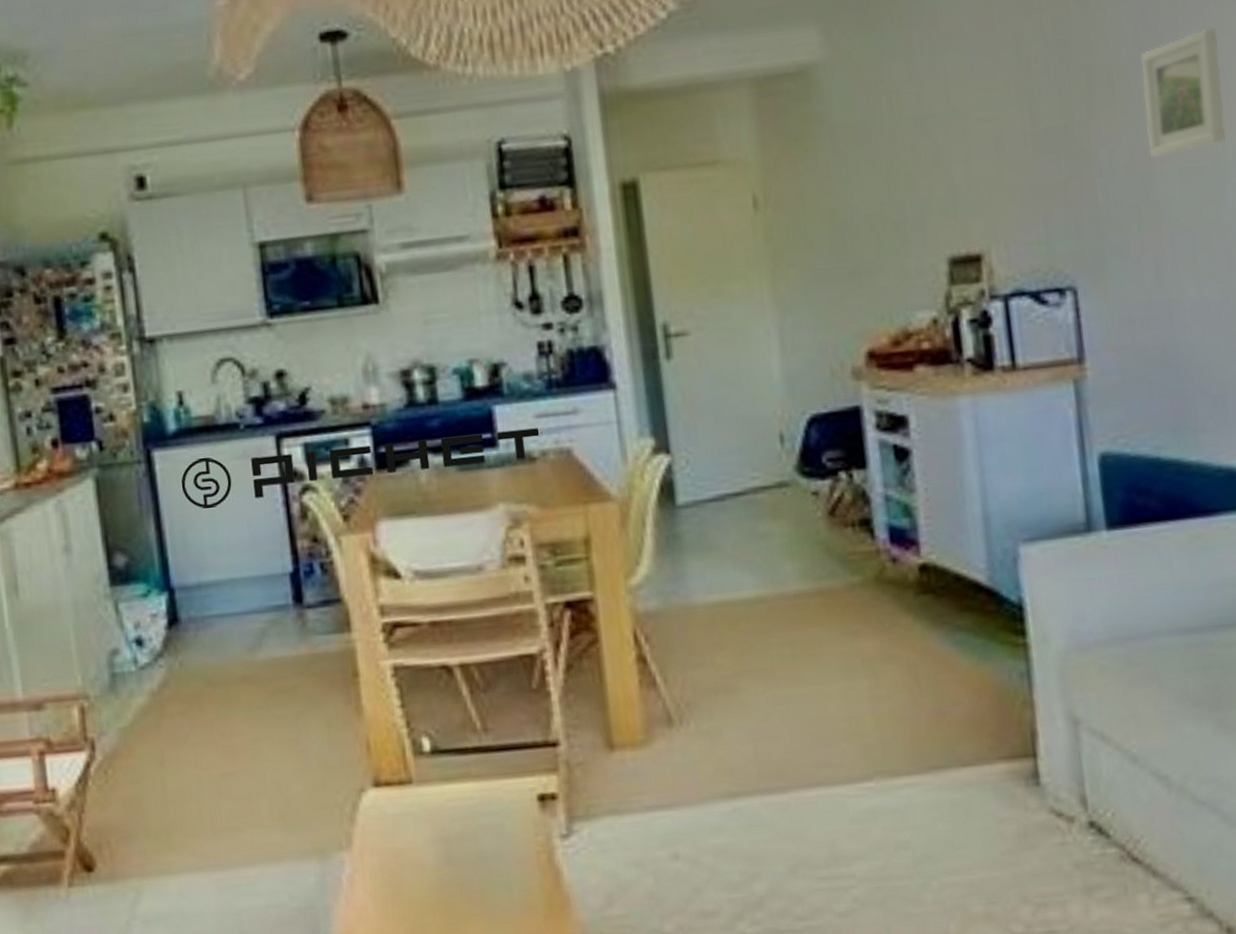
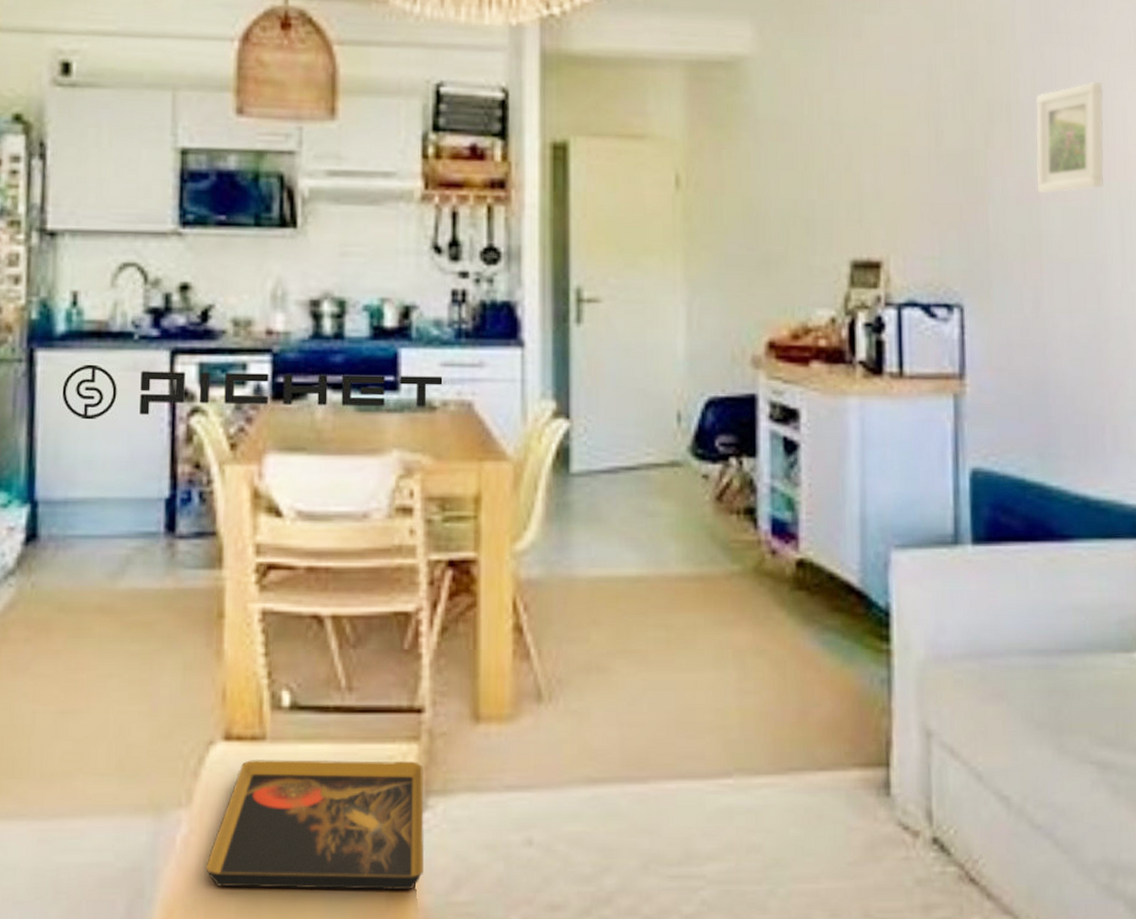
decorative tray: none [371,792,577,918] -> present [205,759,425,890]

